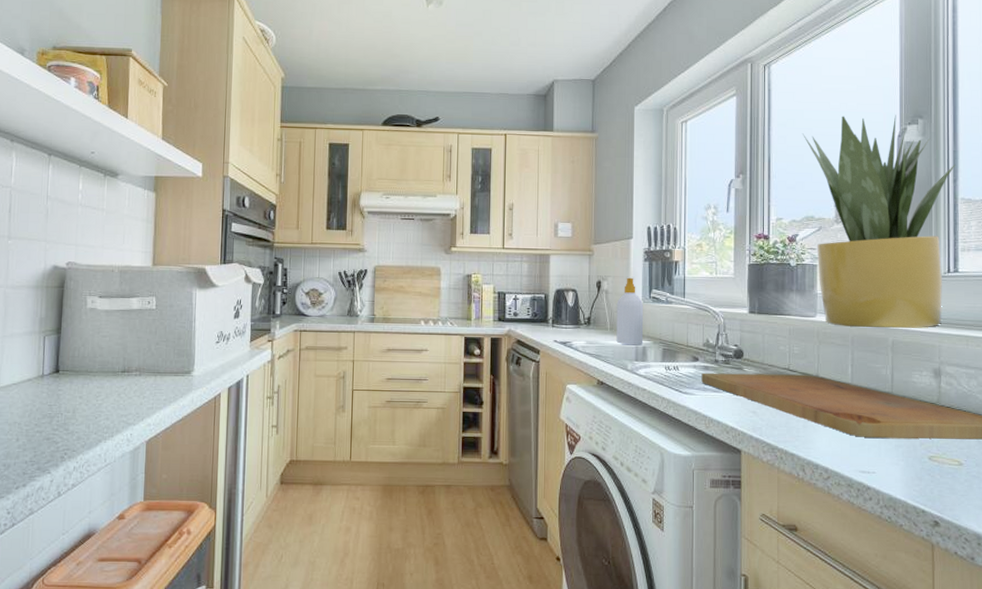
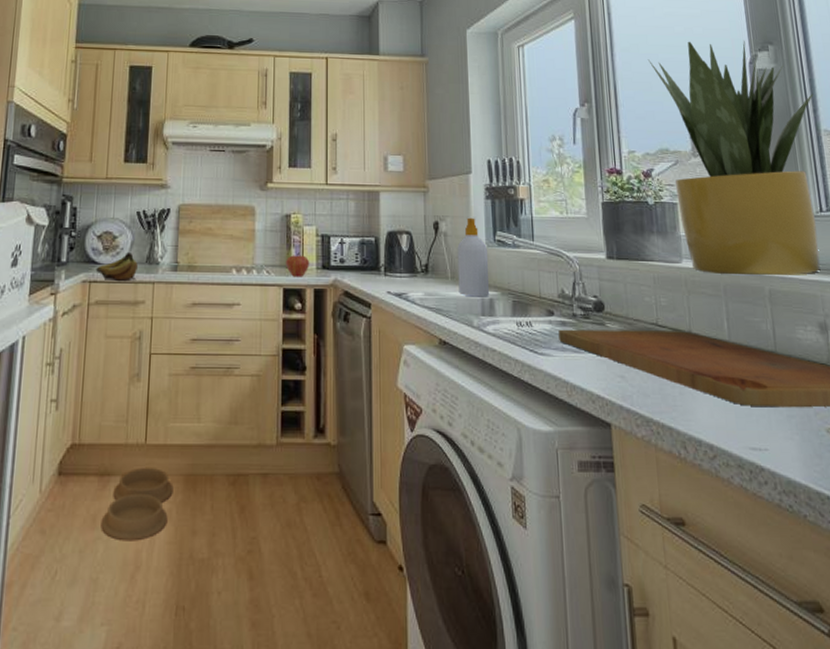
fruit: none [305,307,340,331] -> present [95,253,138,282]
pet bowl: none [316,480,374,535] -> present [101,468,174,541]
fruit: none [467,307,488,329] -> present [286,252,310,278]

